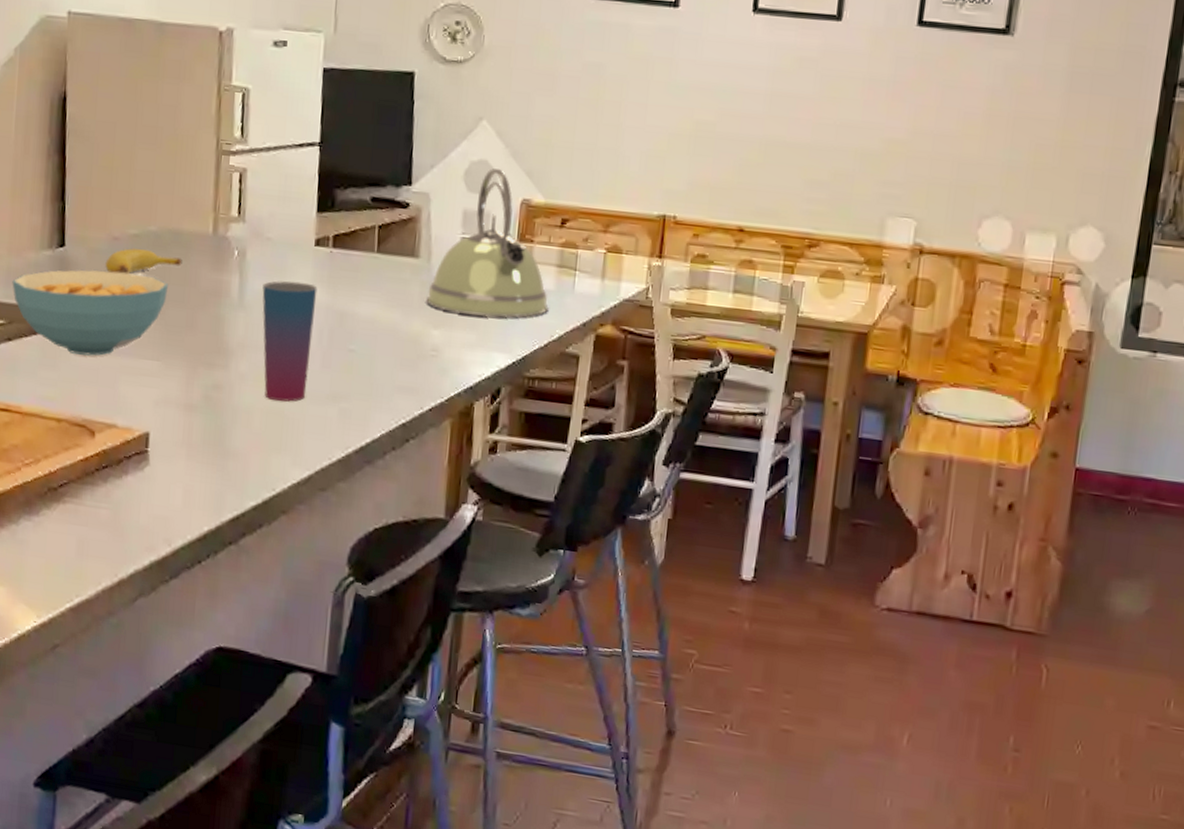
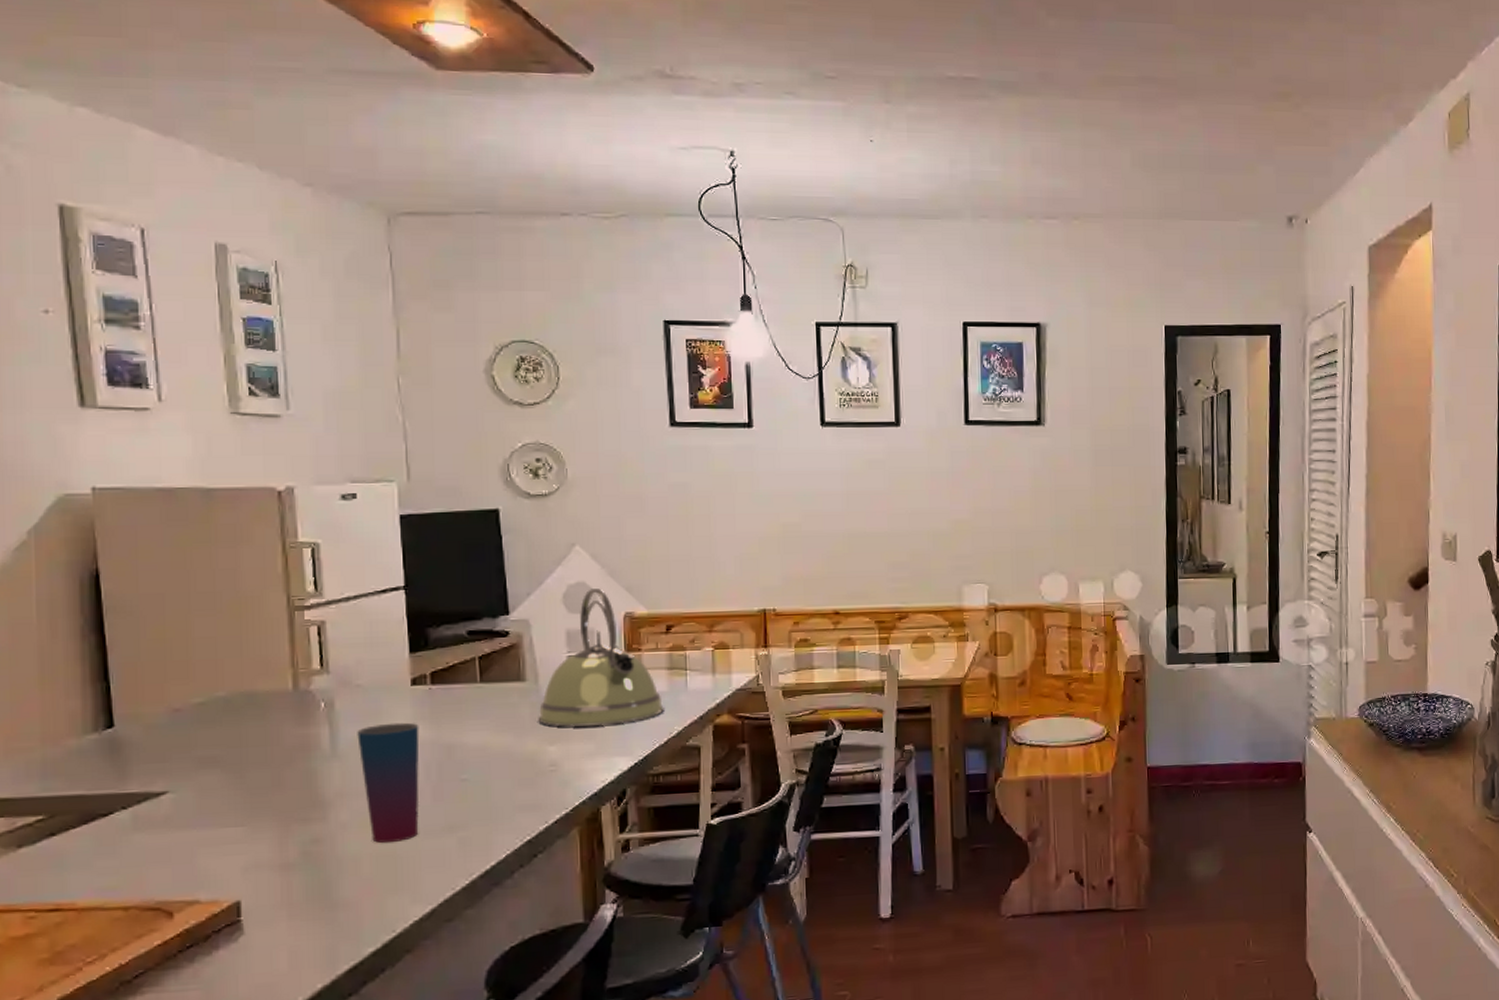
cereal bowl: present [12,270,169,356] -> none [50,742,247,836]
banana: present [105,247,182,275] -> none [167,716,260,746]

